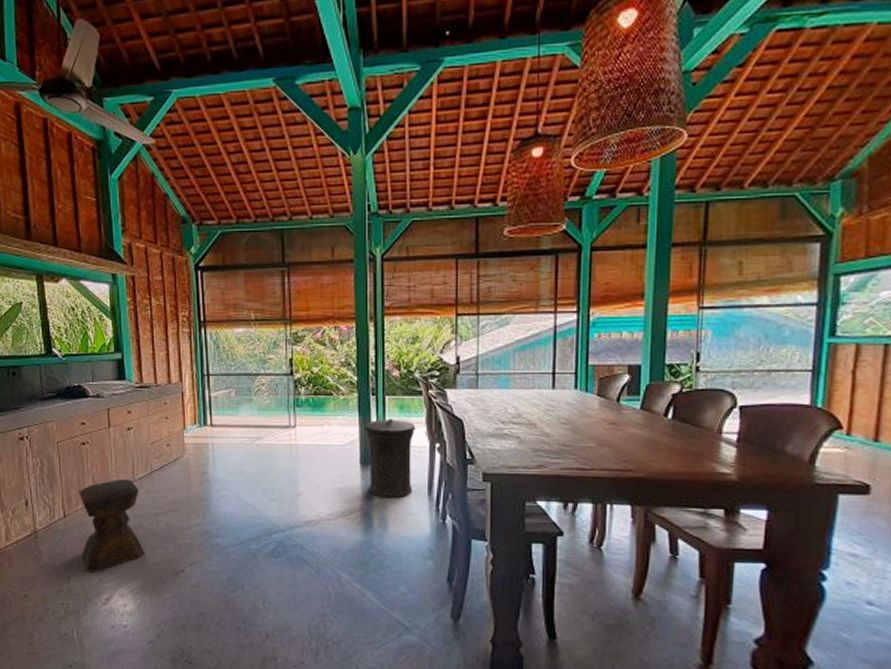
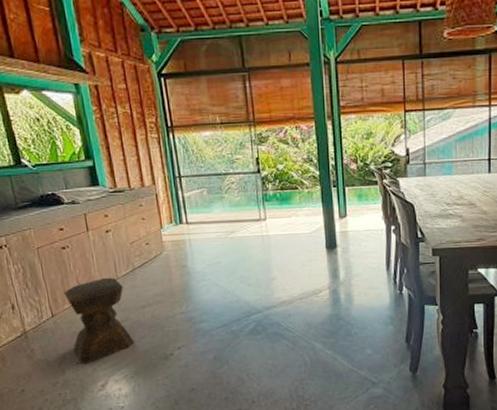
trash can: present [364,419,416,499] -> none [328,207,374,277]

